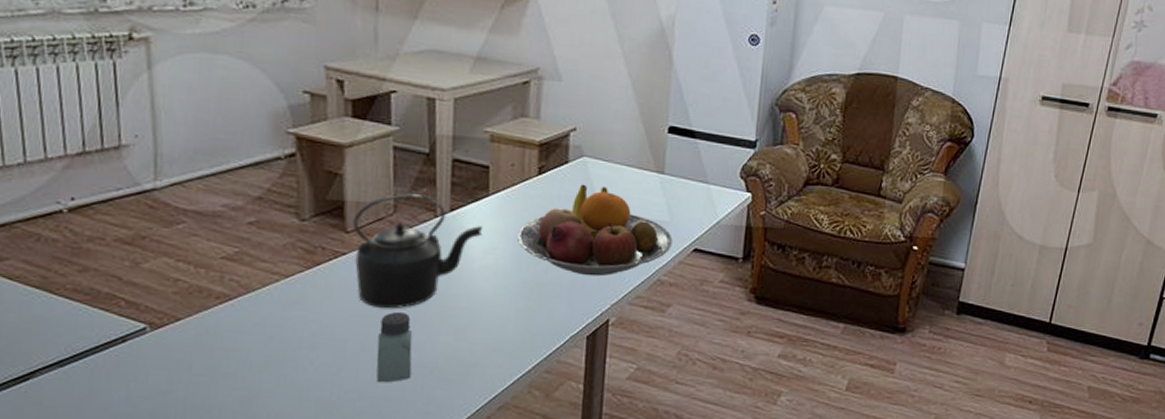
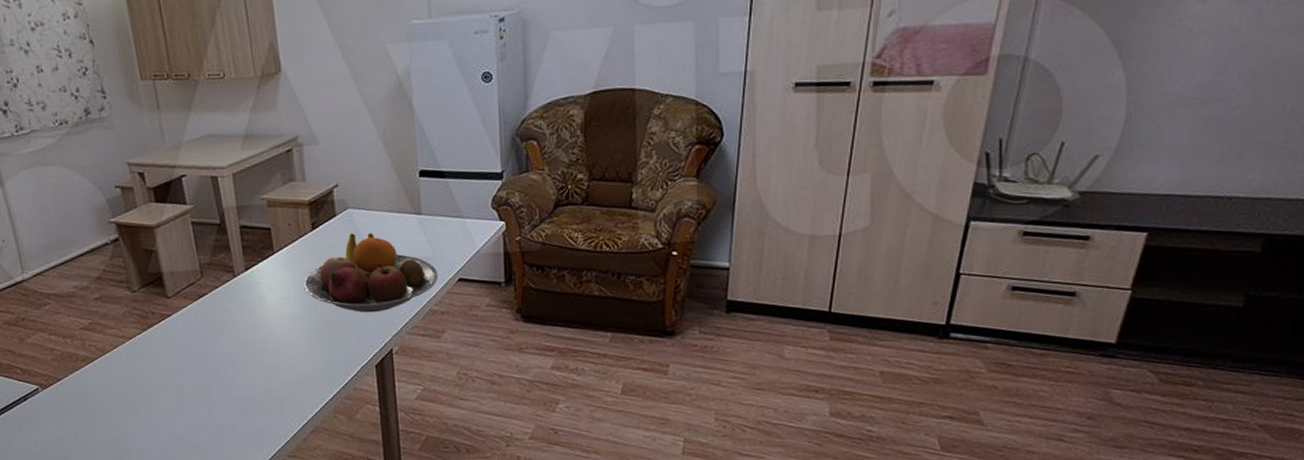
kettle: present [353,193,484,309] -> none [171,259,275,358]
saltshaker: present [376,311,413,383] -> none [206,358,238,418]

